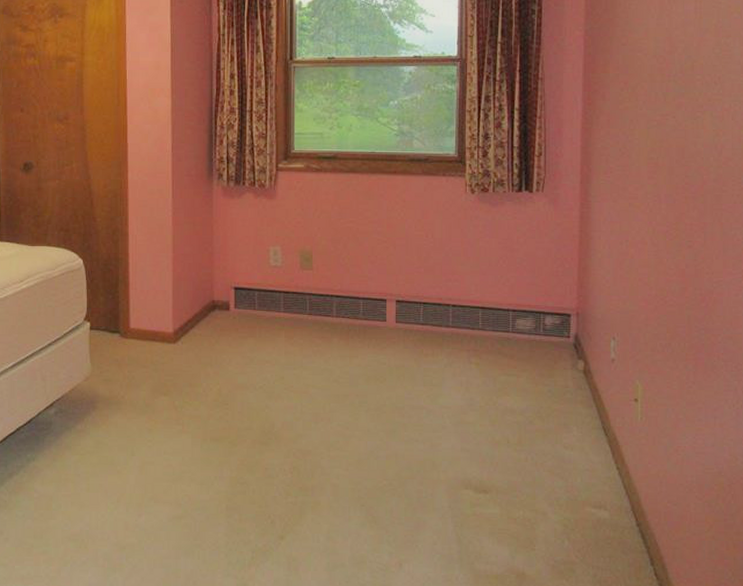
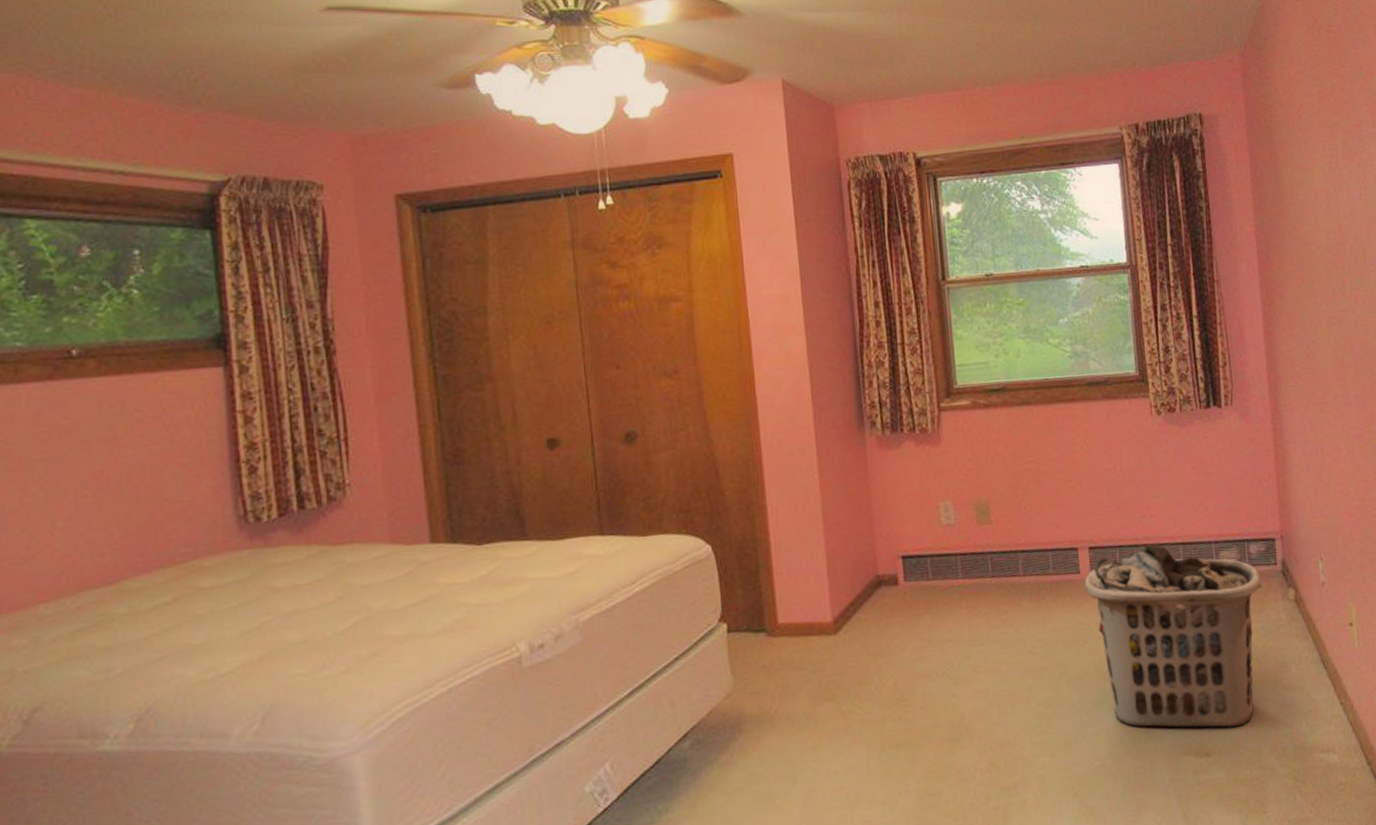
clothes hamper: none [389,305,553,473] -> present [1084,544,1262,728]

